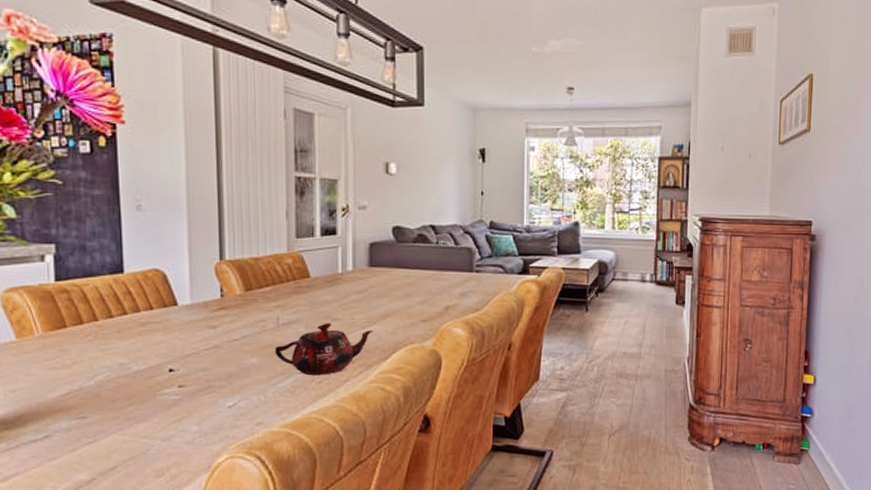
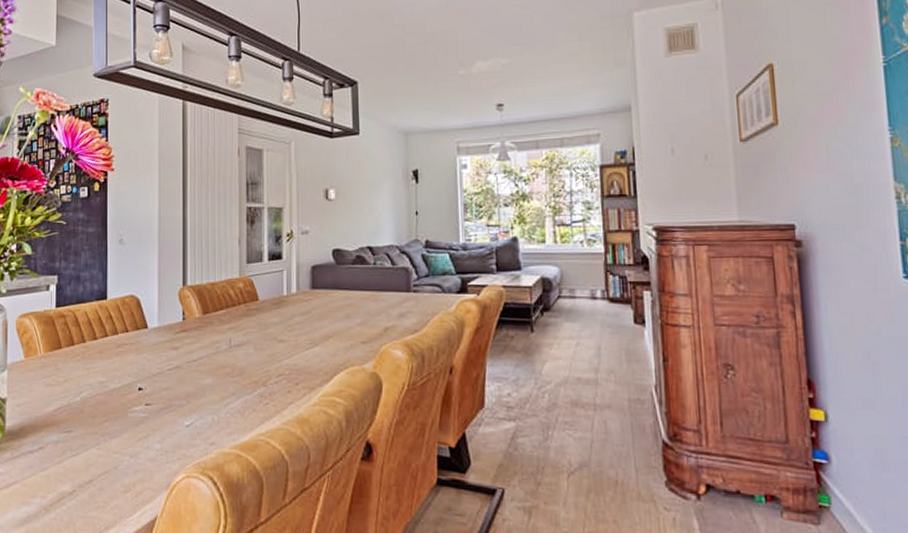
teapot: present [274,323,374,376] -> none [227,344,316,397]

